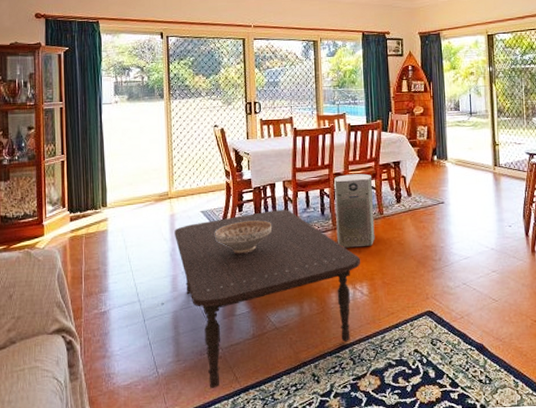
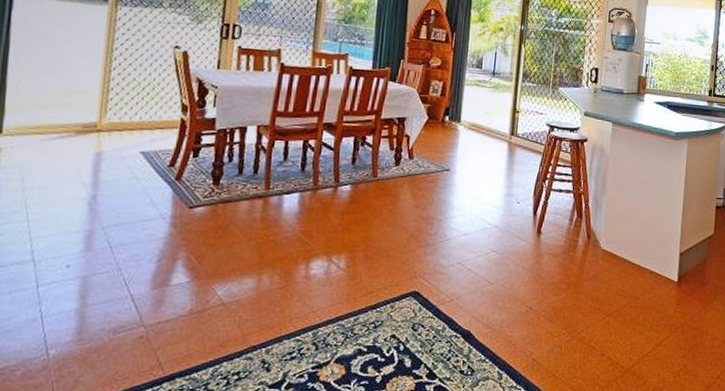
coffee table: present [174,210,361,388] -> none [98,159,343,376]
decorative bowl: present [215,220,273,254] -> none [155,169,236,210]
air purifier: present [334,173,375,248] -> none [316,126,370,213]

